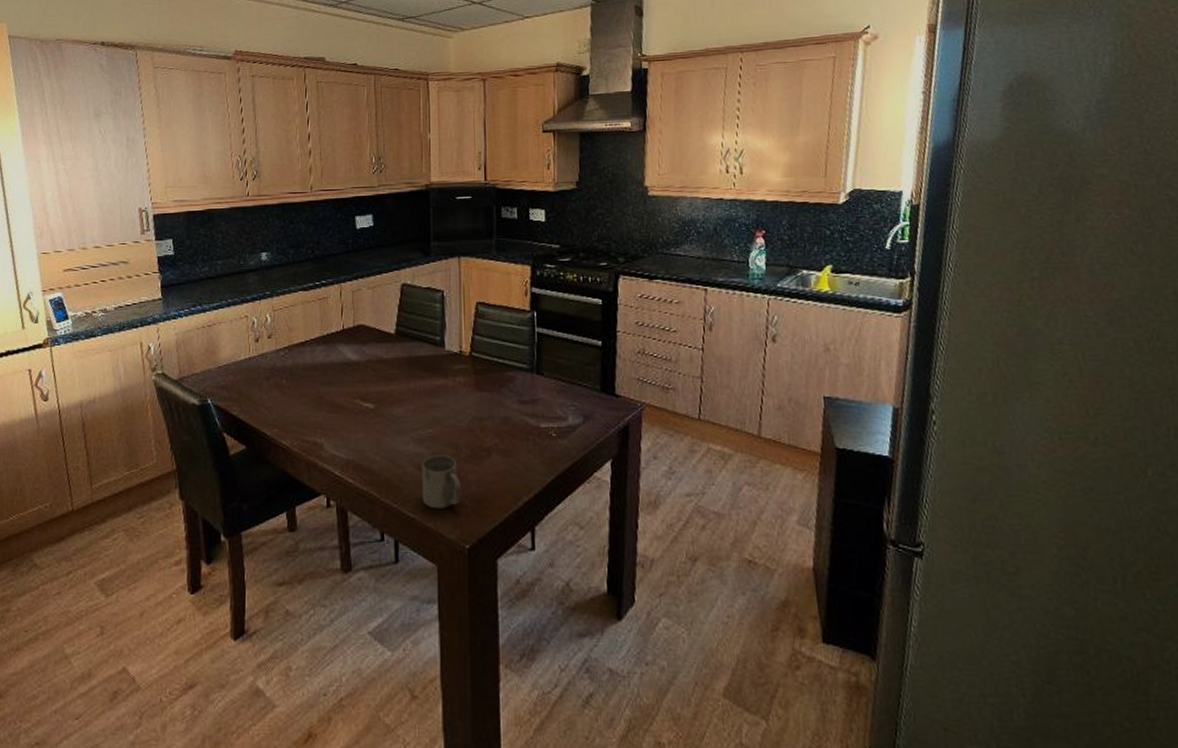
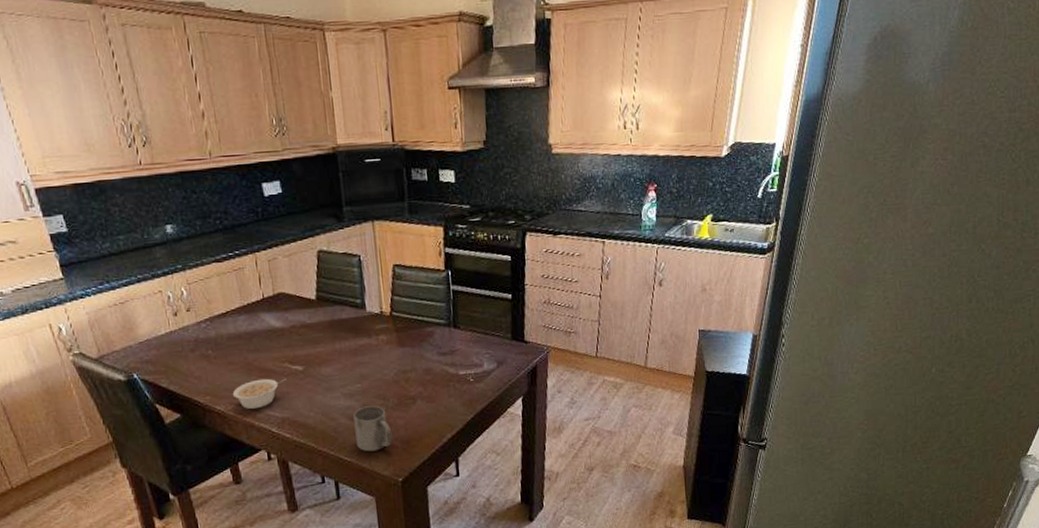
legume: none [300,414,356,448] -> present [232,378,286,410]

